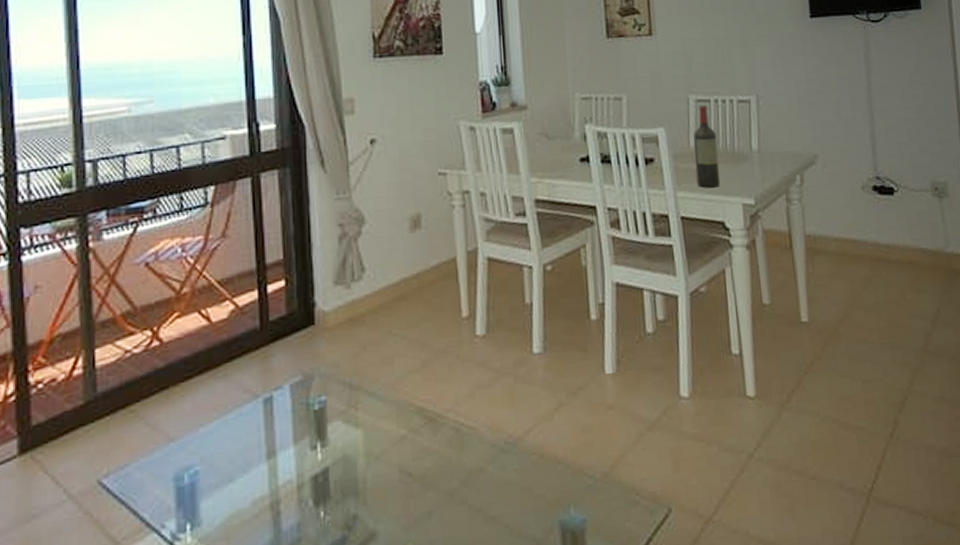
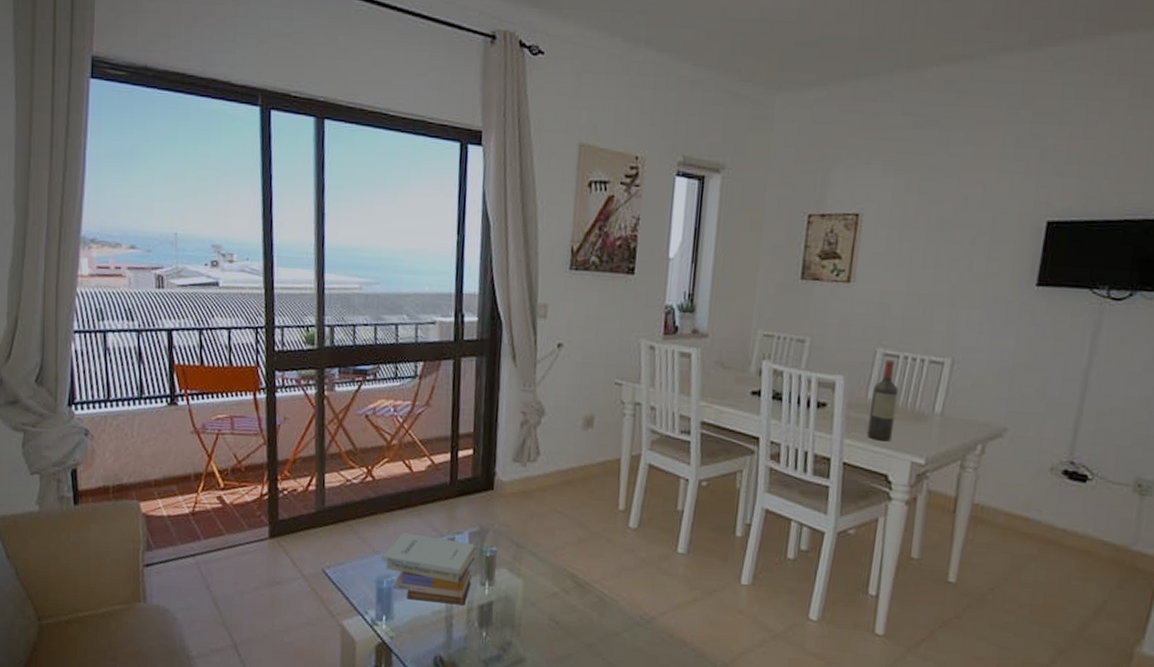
books: none [179,398,301,493] -> present [381,532,476,606]

